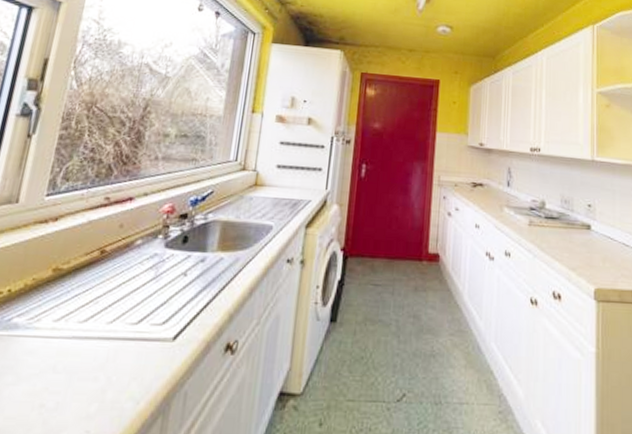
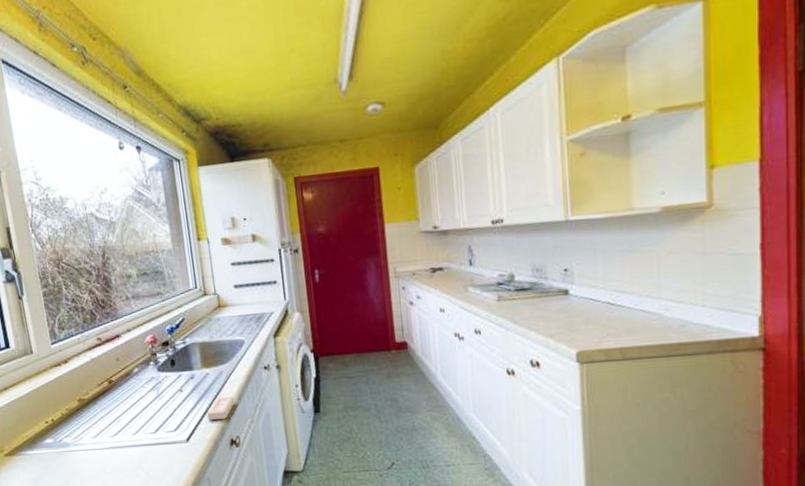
soap bar: none [206,288,245,316] -> present [206,396,235,420]

